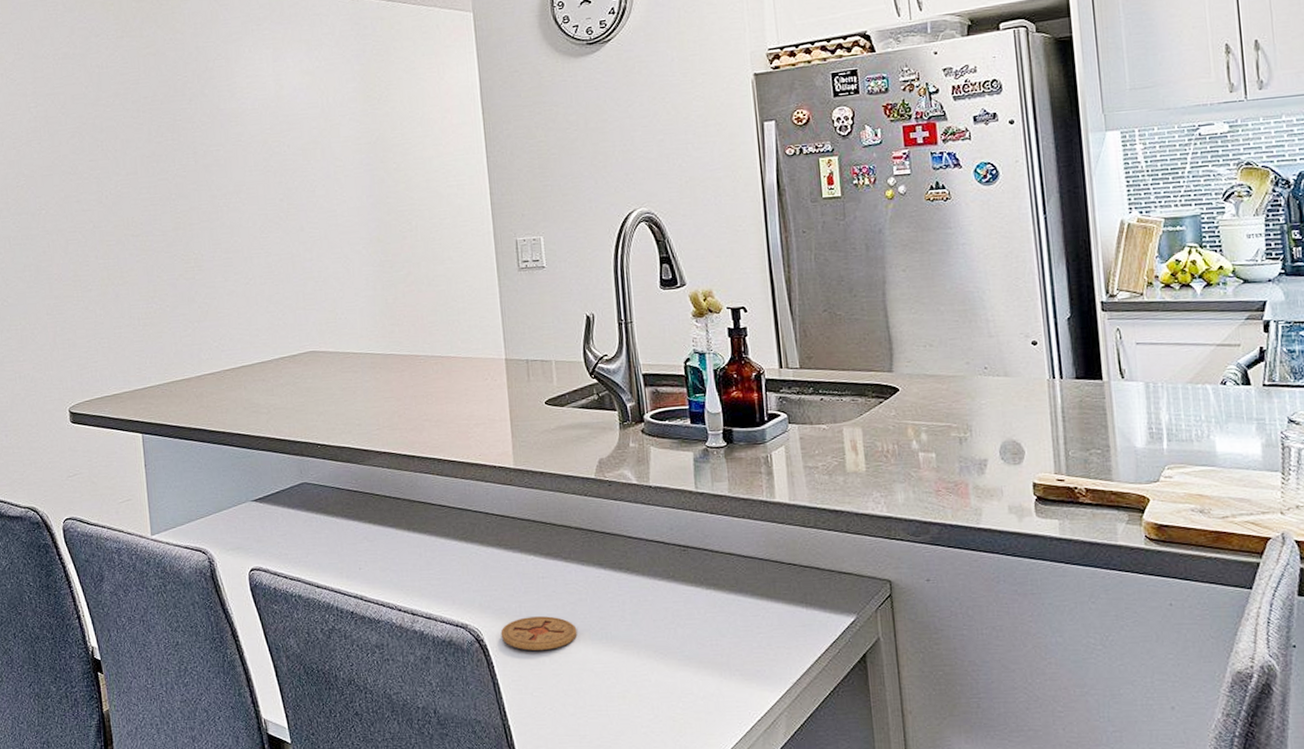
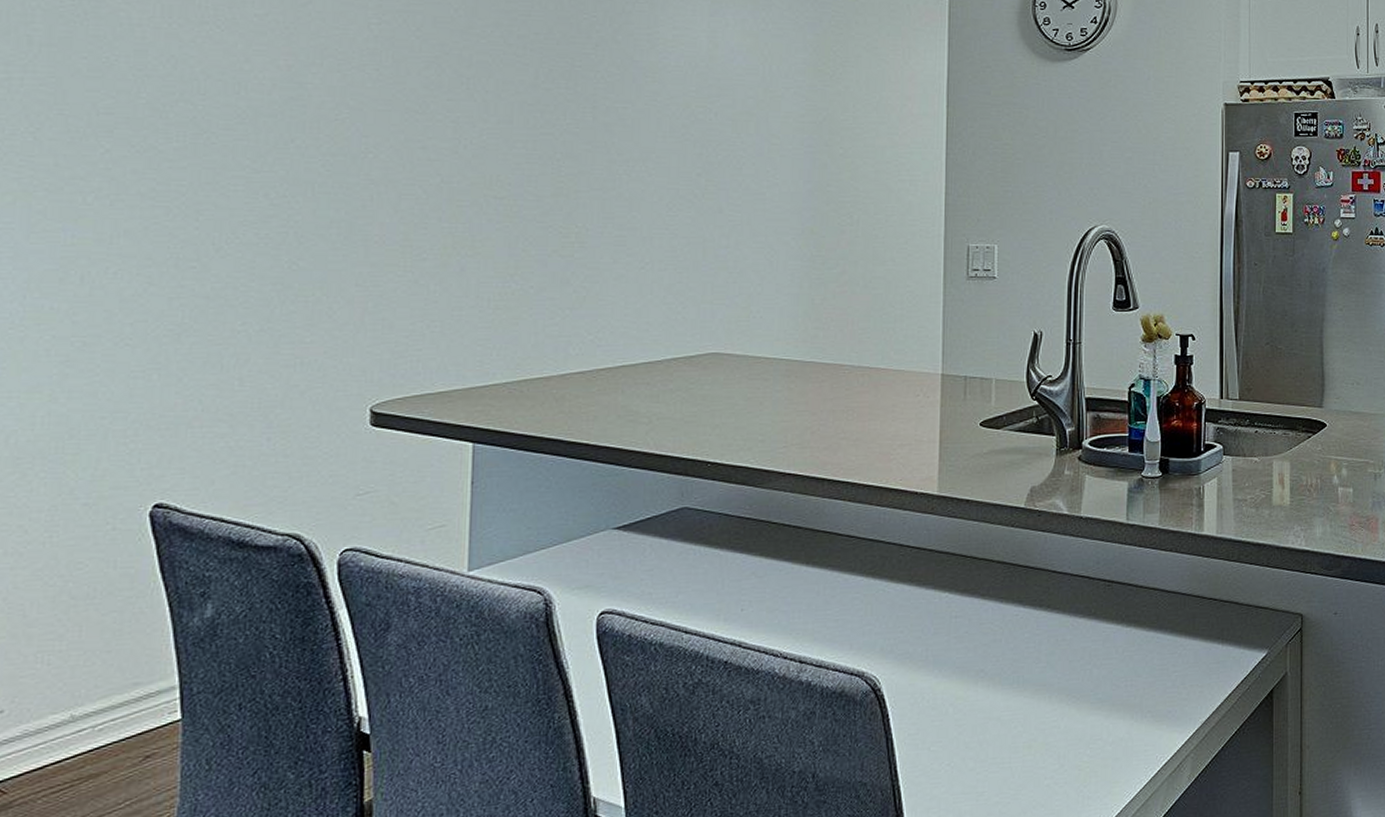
coaster: present [500,616,578,651] -> none [901,660,987,700]

